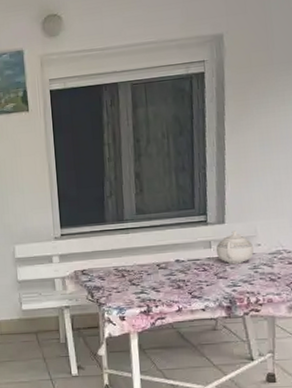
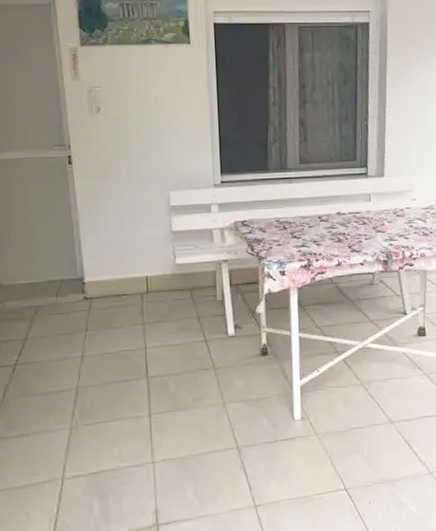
teapot: present [215,230,255,265] -> none [375,184,410,218]

